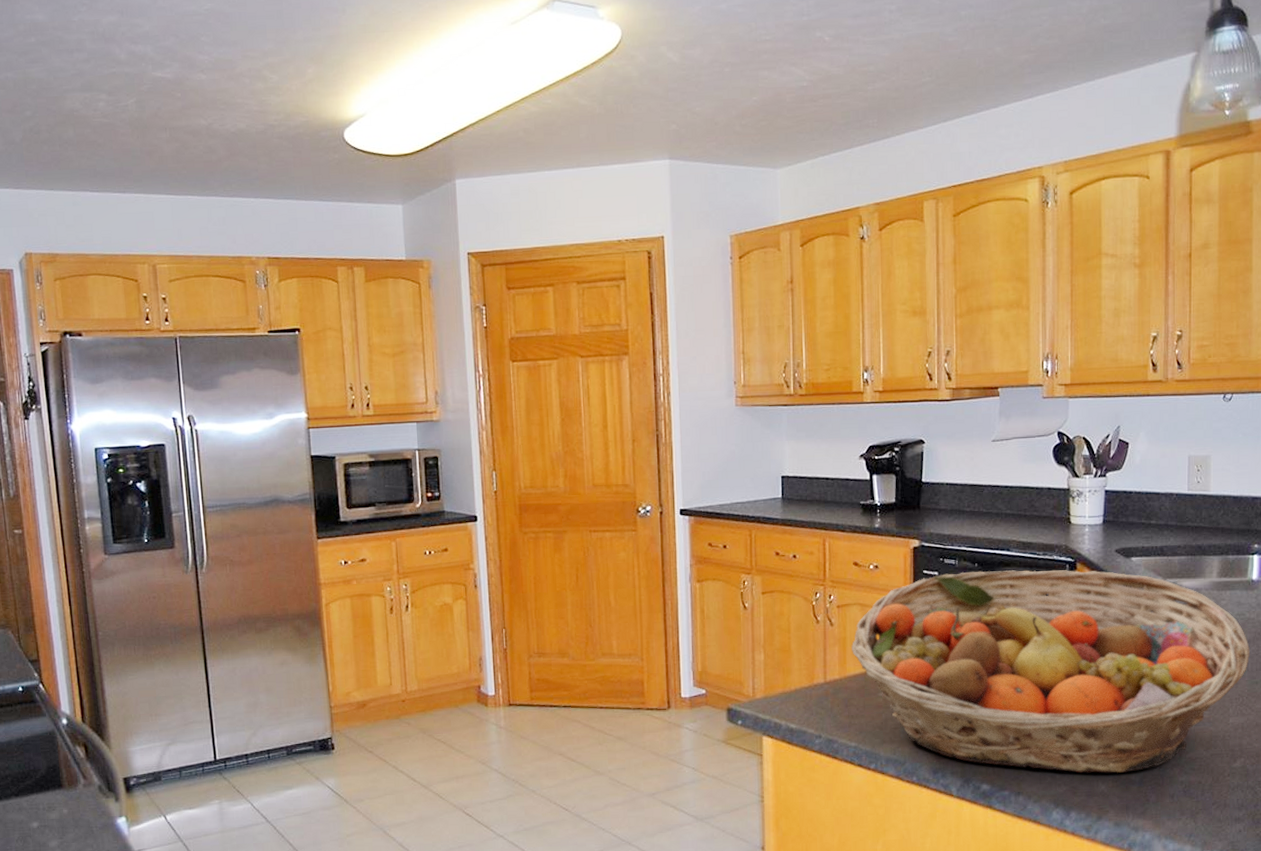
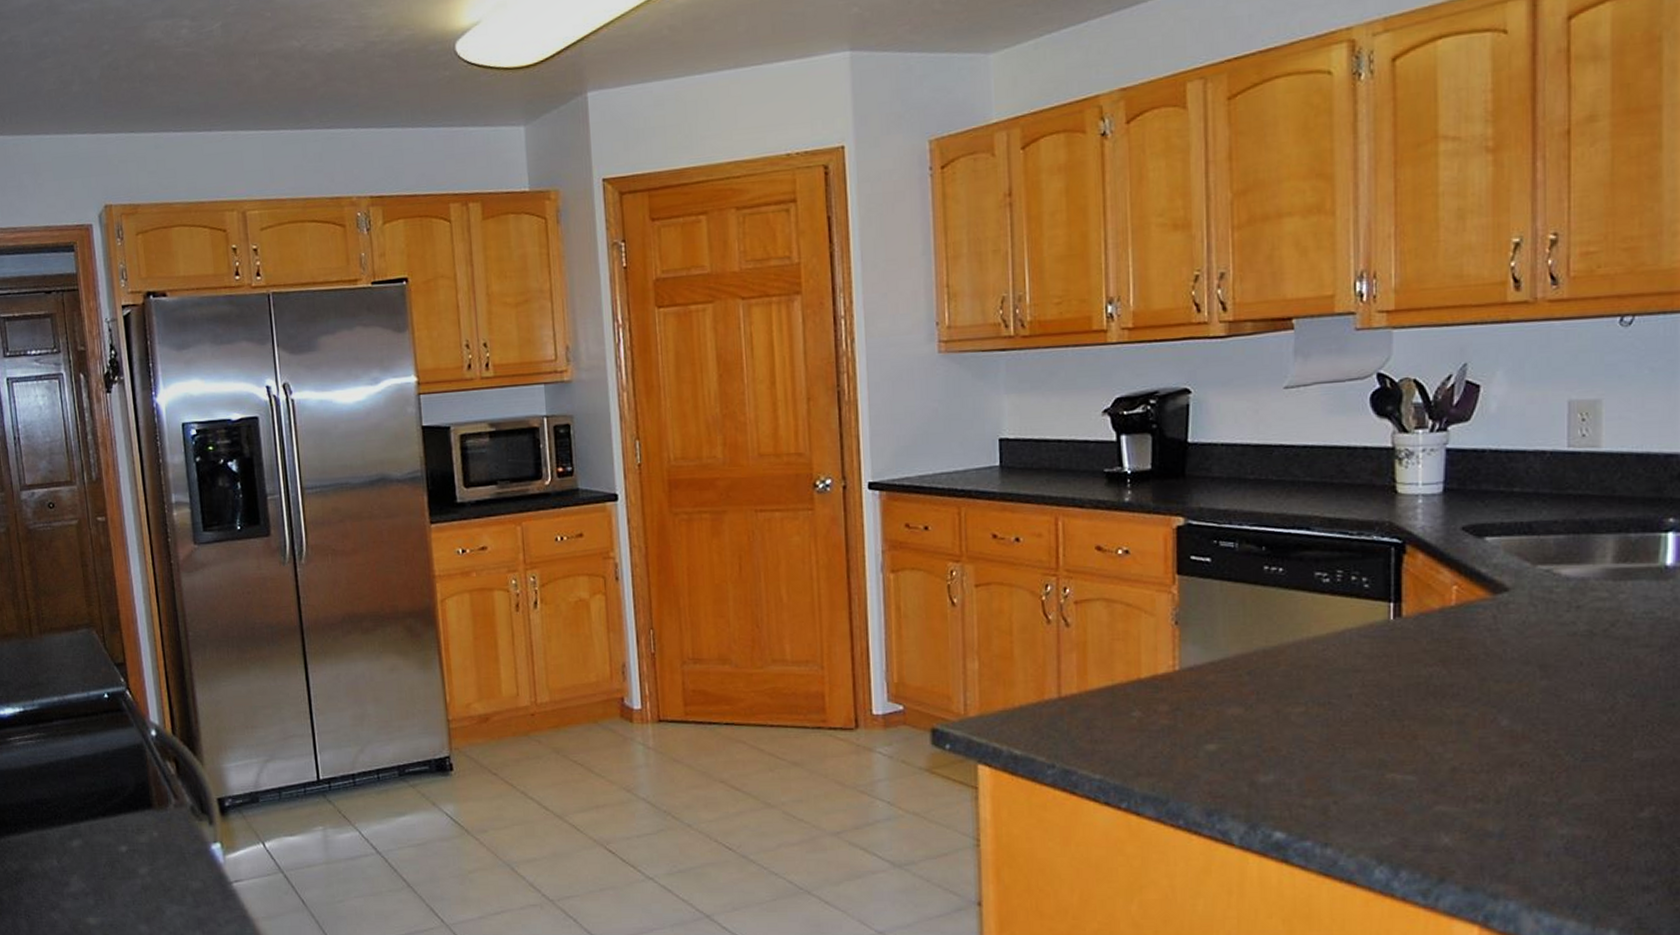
fruit basket: present [852,569,1251,773] -> none [1094,553,1664,822]

